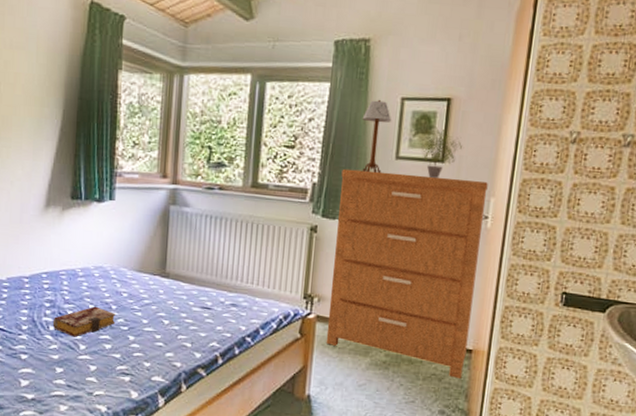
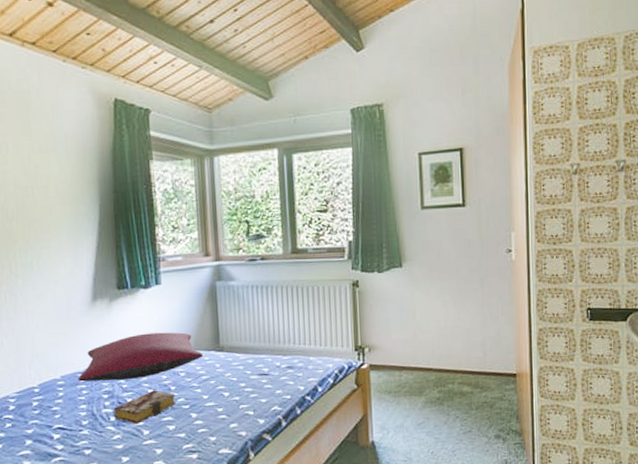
pillow: none [23,247,148,292] -> present [78,332,204,382]
dresser: present [326,168,488,380] -> none [374,219,511,403]
table lamp: present [362,99,392,173] -> none [385,157,413,224]
potted plant: present [420,126,462,179] -> none [441,175,479,223]

